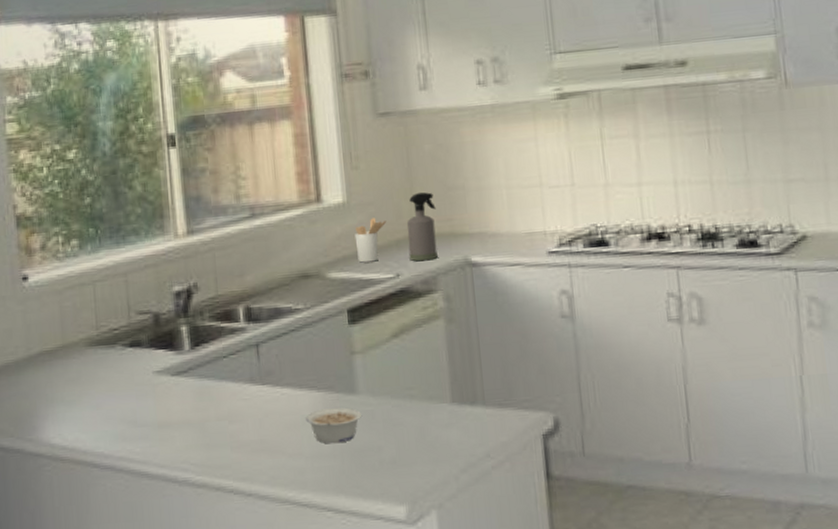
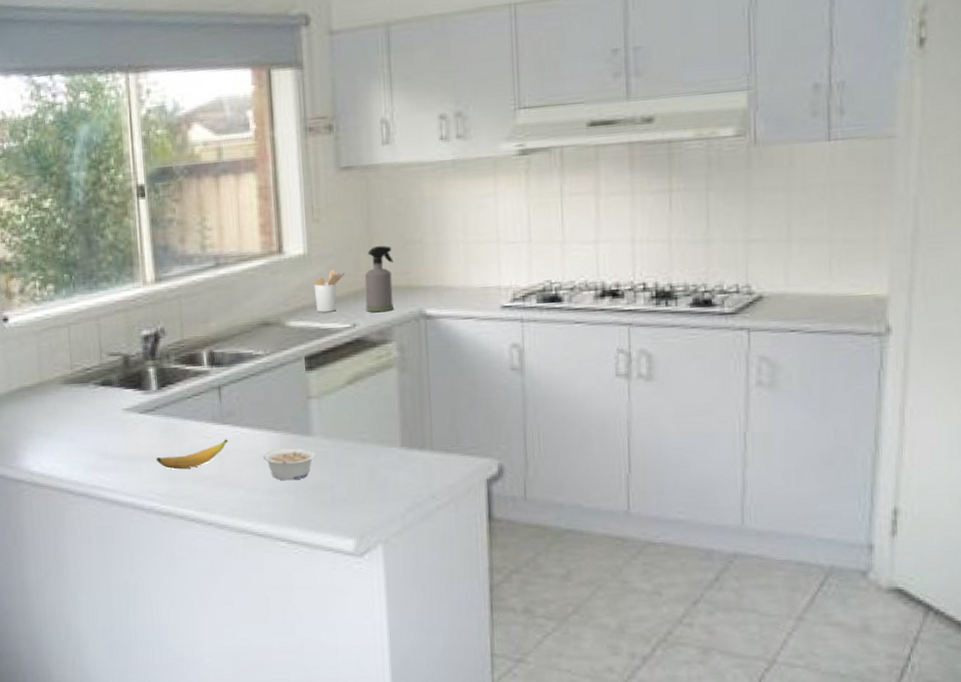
banana: none [189,401,268,436] -> present [155,439,228,470]

